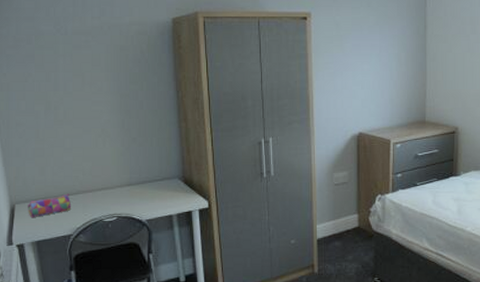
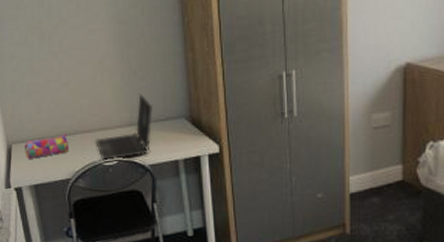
laptop computer: none [97,157,150,216] -> present [95,94,153,160]

